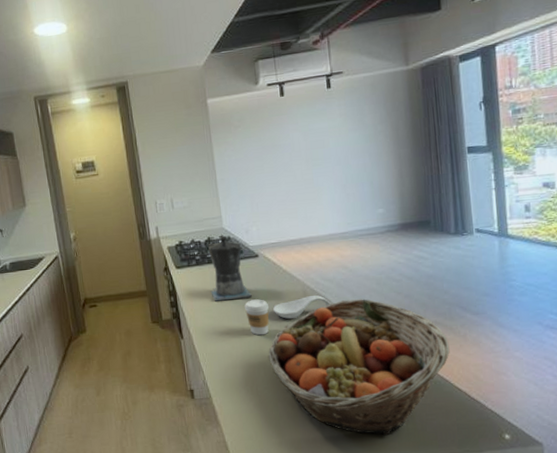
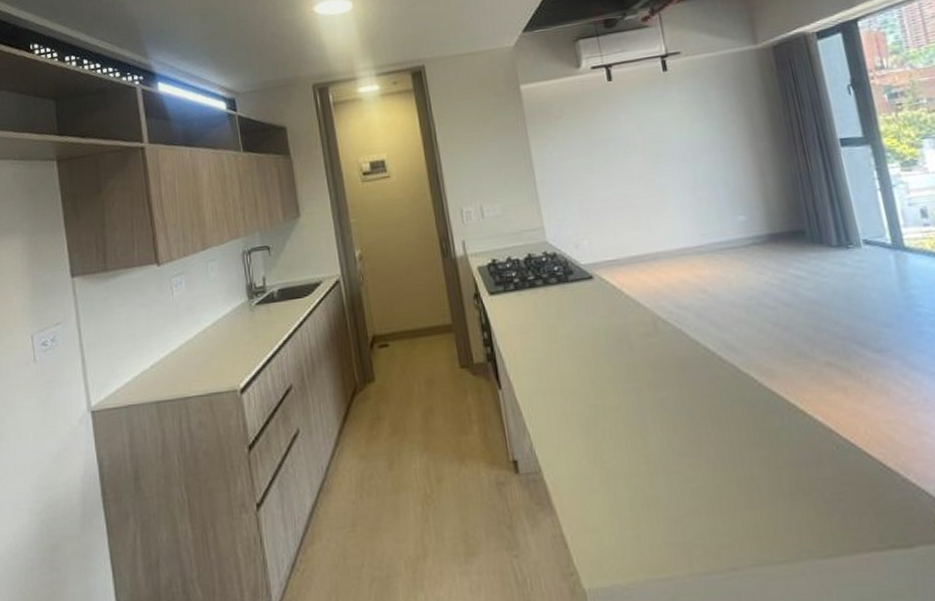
coffee maker: present [208,236,252,302] -> none [529,252,588,338]
coffee cup: present [244,299,269,336] -> none [579,334,612,384]
fruit basket: present [268,299,450,436] -> none [613,332,852,525]
spoon rest: present [272,295,331,320] -> none [615,328,690,362]

